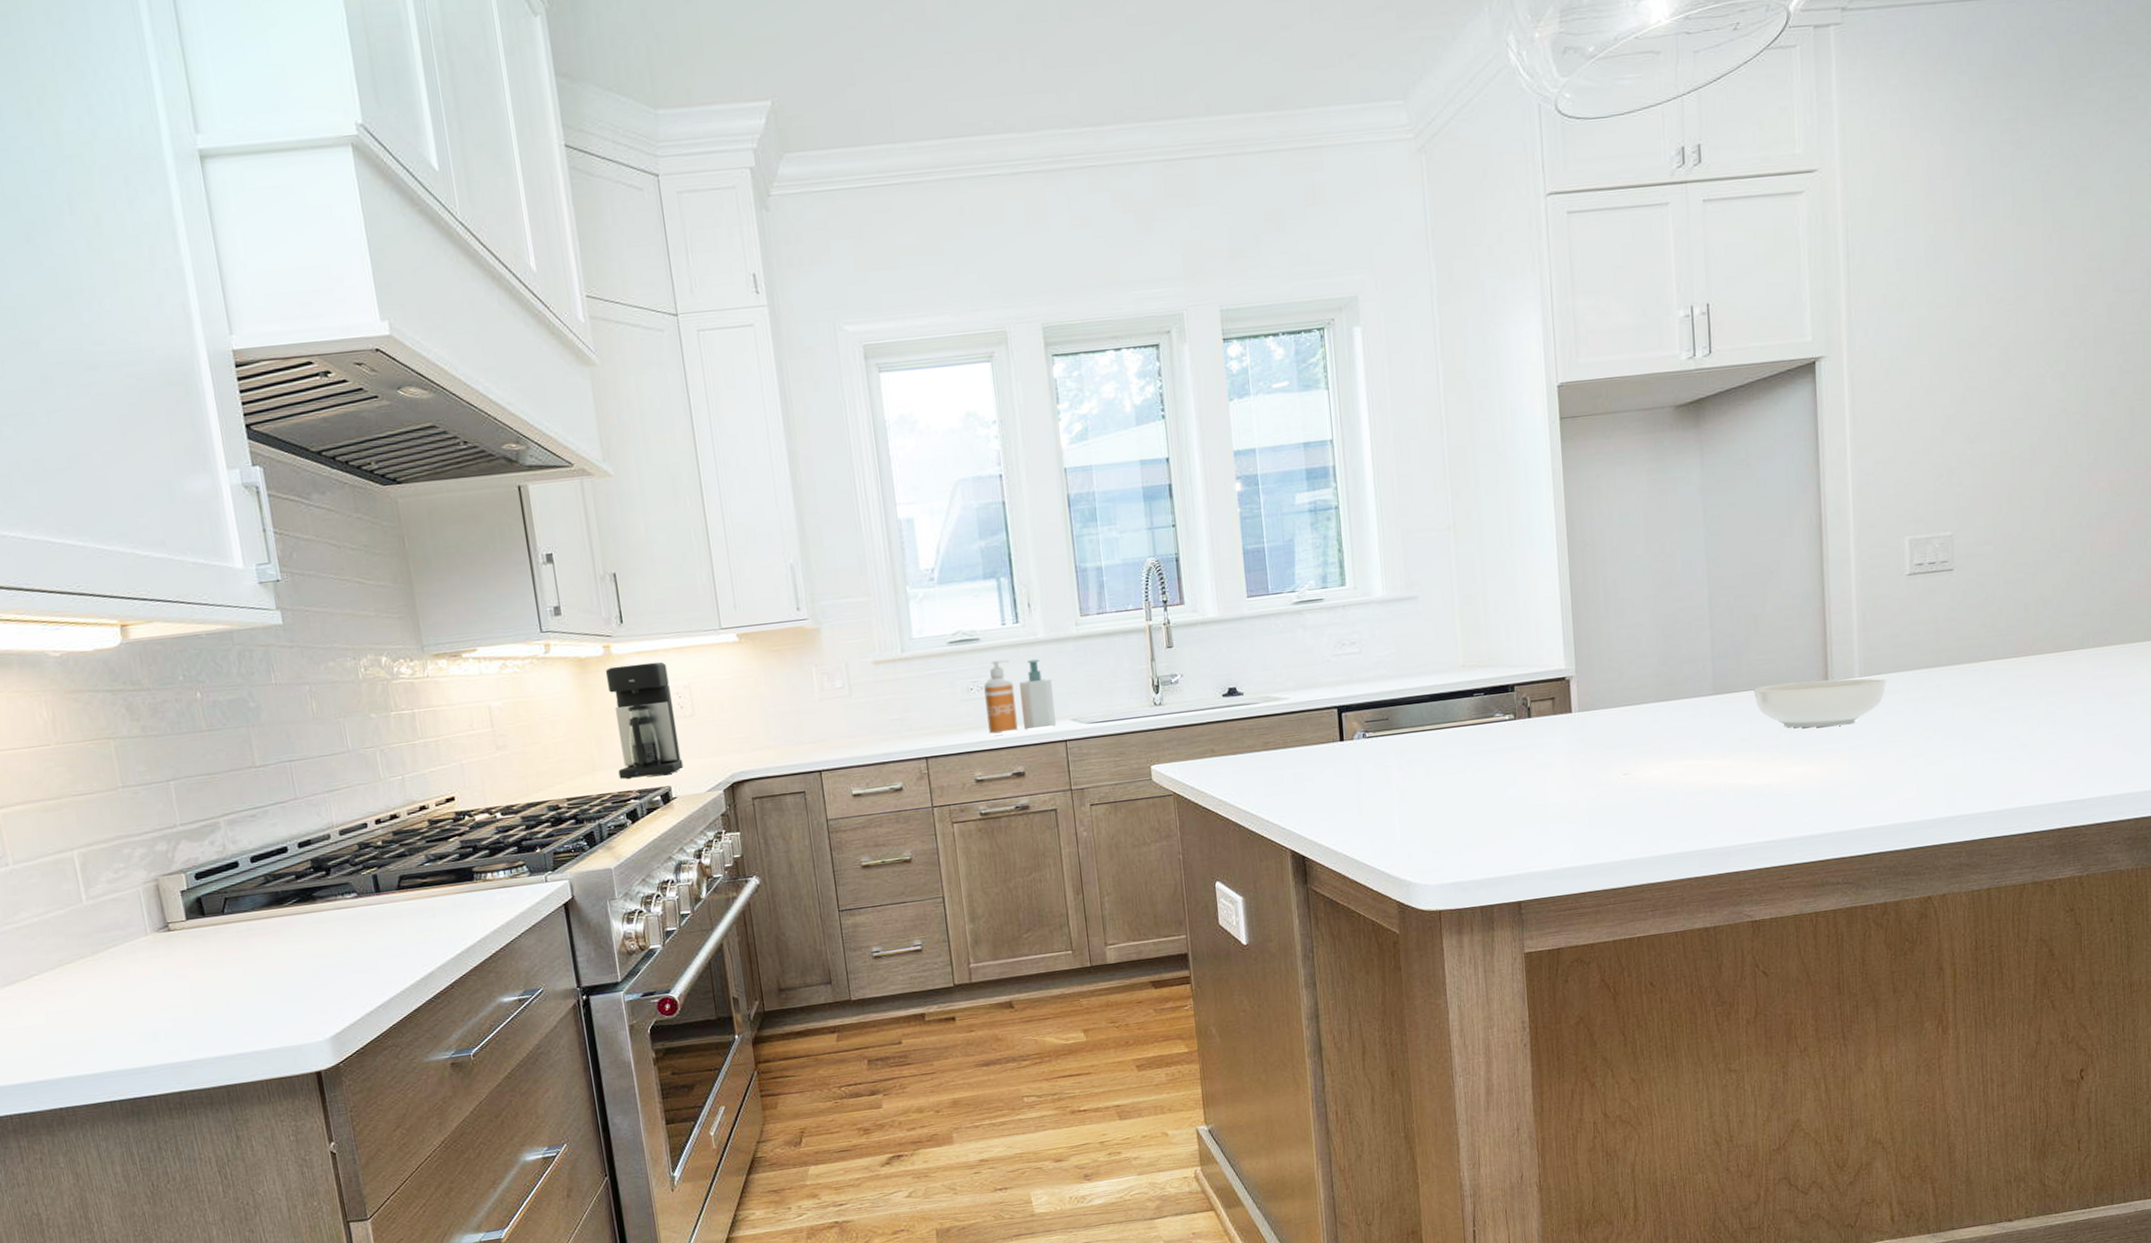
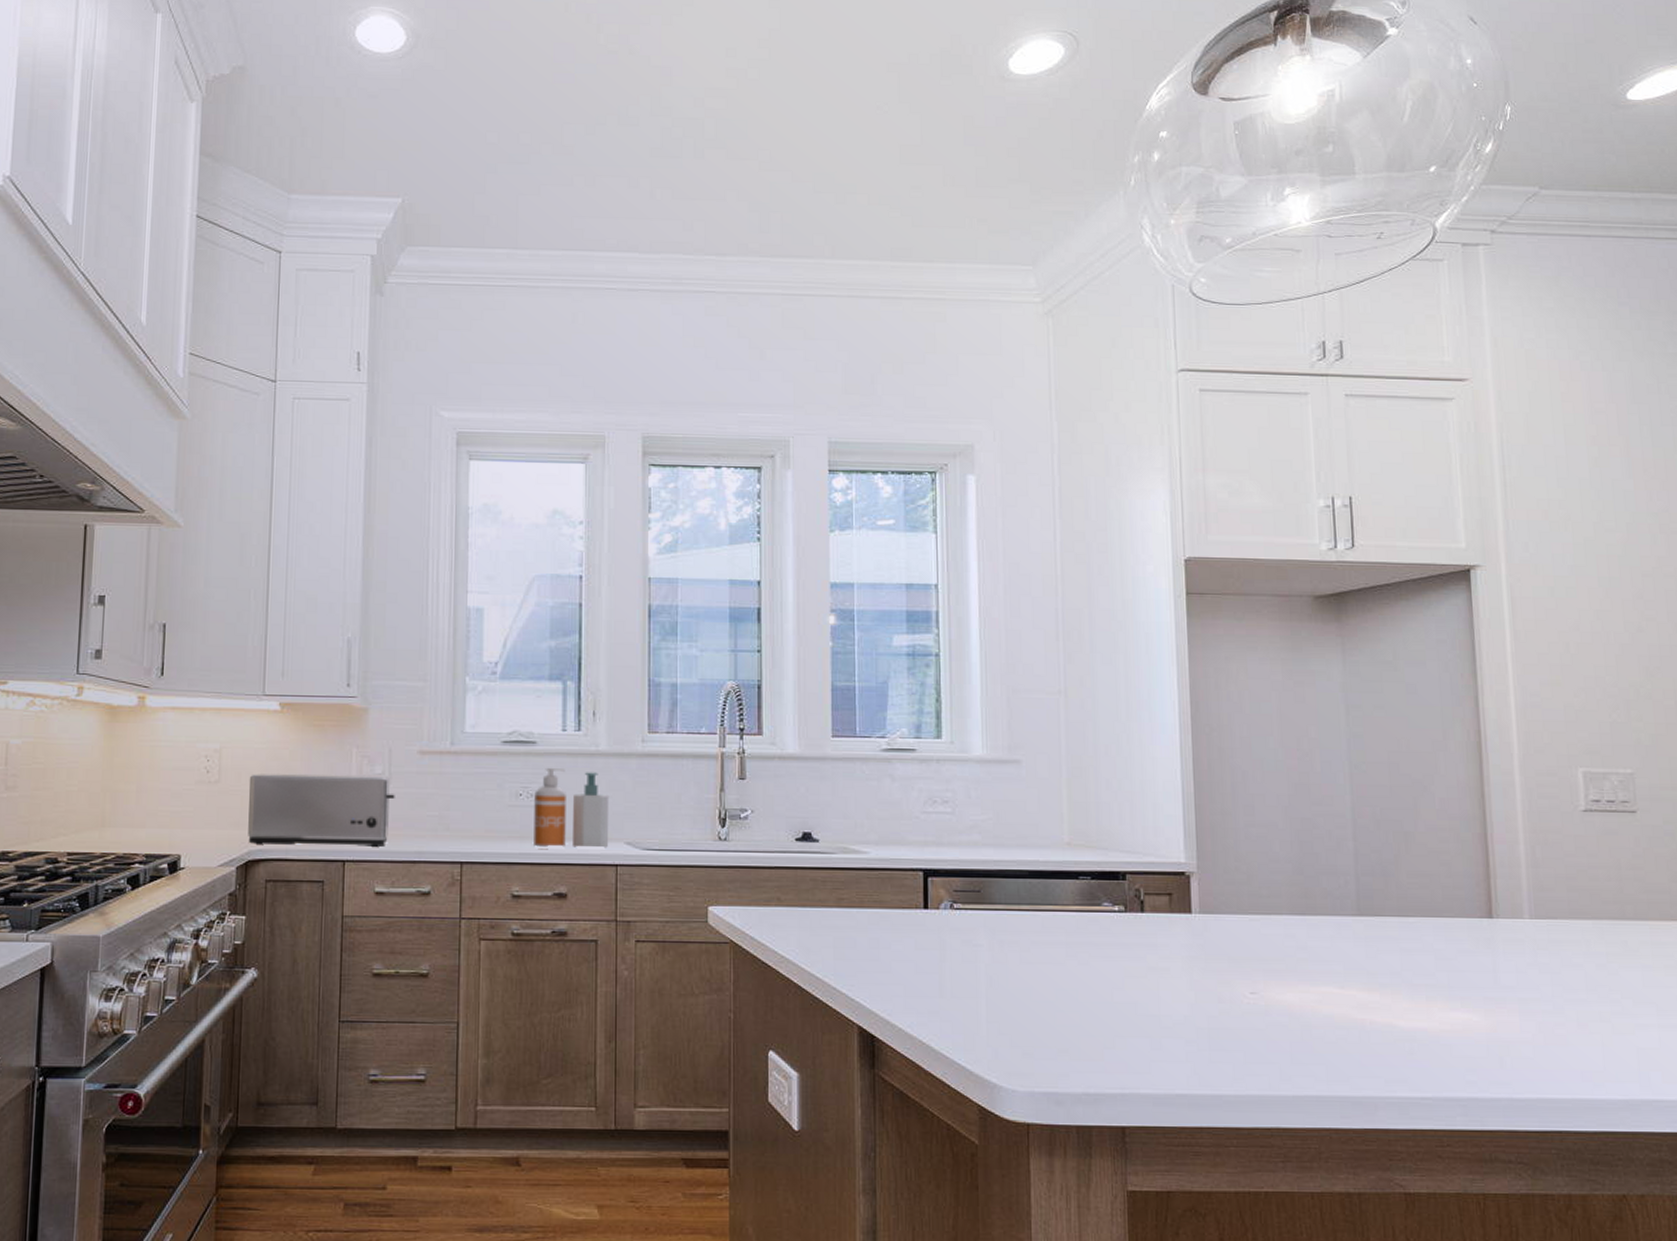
coffee maker: present [605,661,684,780] -> none [127,719,200,842]
toaster: none [720,688,858,767] -> present [248,774,395,846]
bowl: present [1754,678,1887,728] -> none [1405,914,1562,972]

